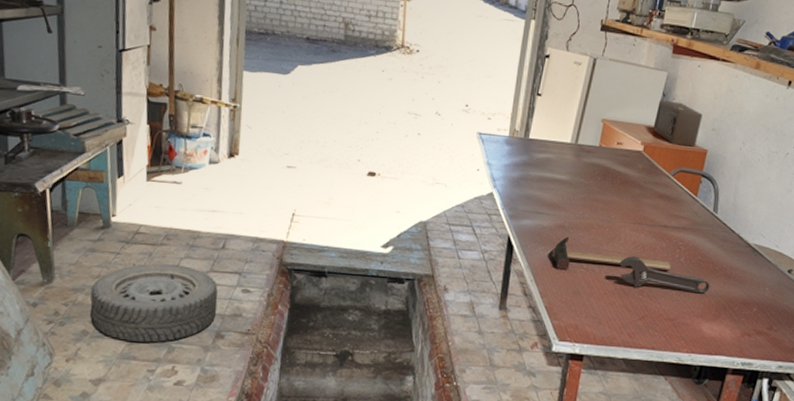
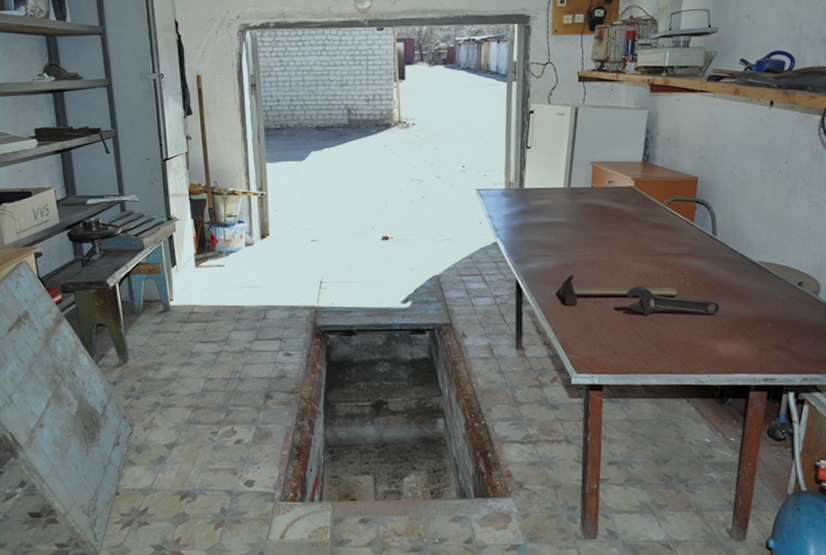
car tire: present [90,263,218,343] -> none [159,337,264,408]
radio: present [653,100,703,147] -> none [641,136,689,177]

